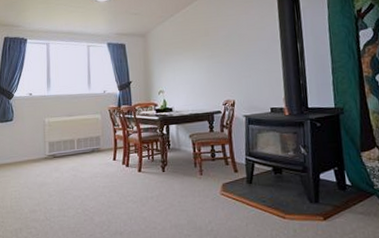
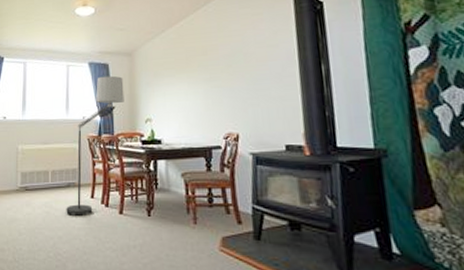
floor lamp: none [91,54,140,176] -> present [66,75,124,216]

